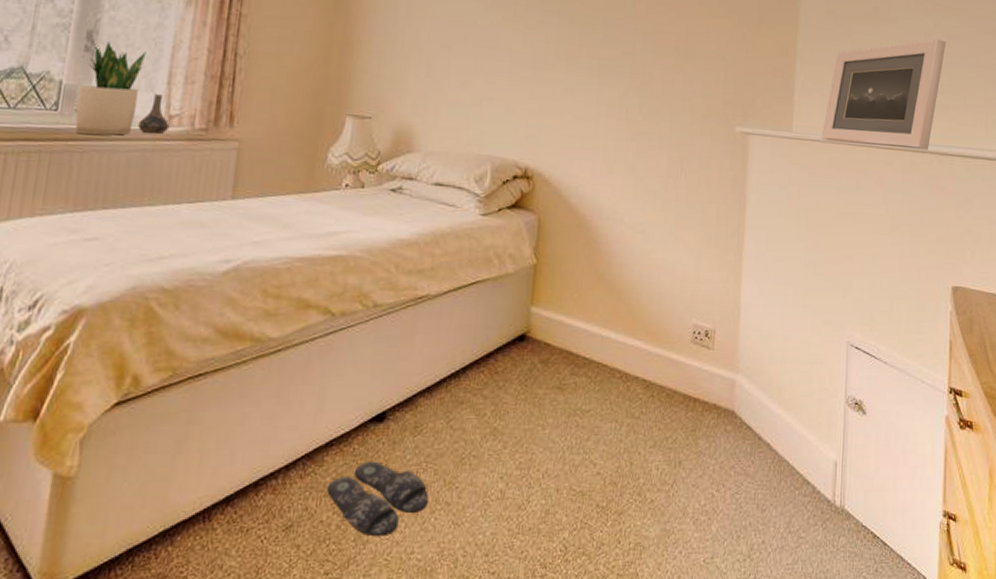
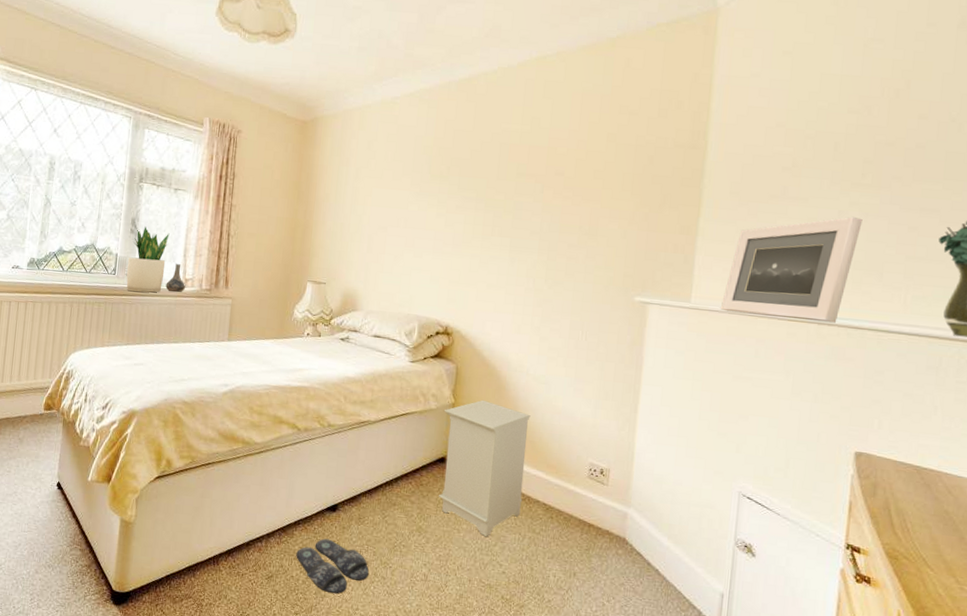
nightstand: none [518,257,626,431] -> present [439,399,531,537]

